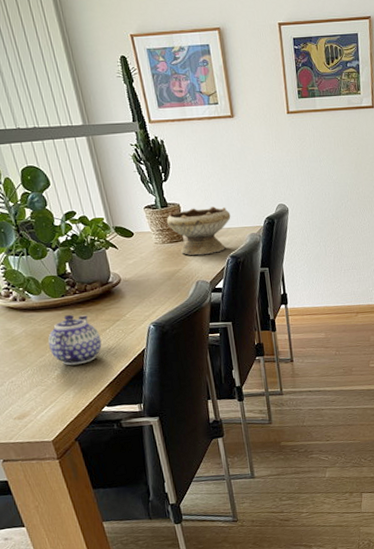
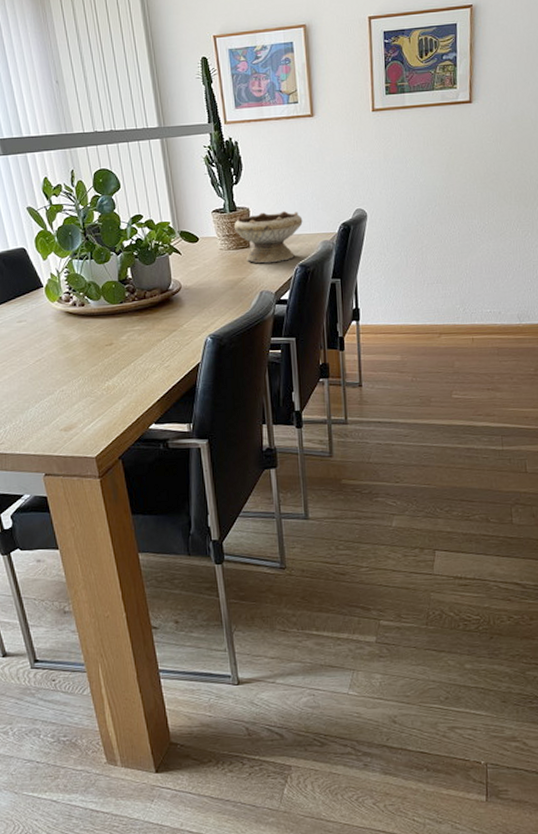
teapot: present [48,314,102,366] -> none [102,322,156,377]

